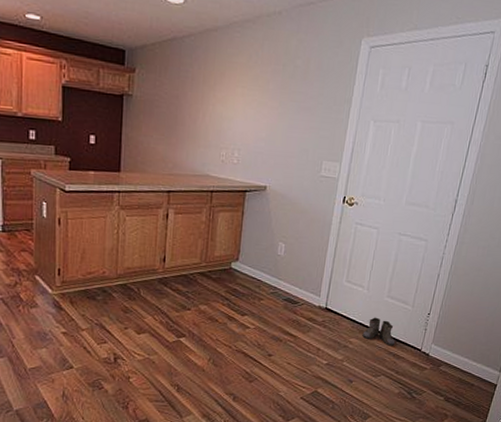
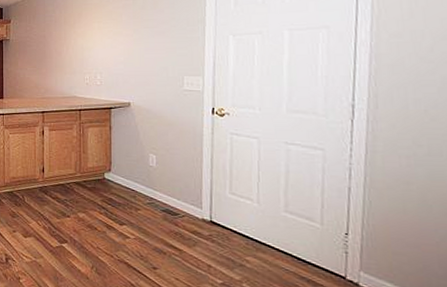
boots: present [362,317,396,346] -> none [261,234,307,270]

